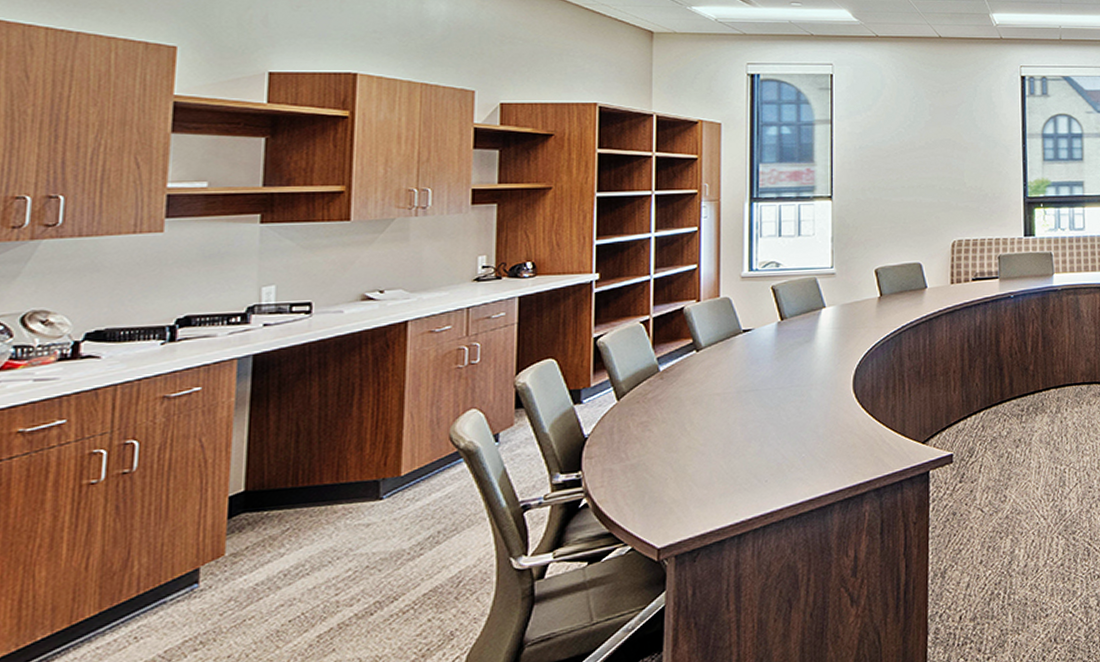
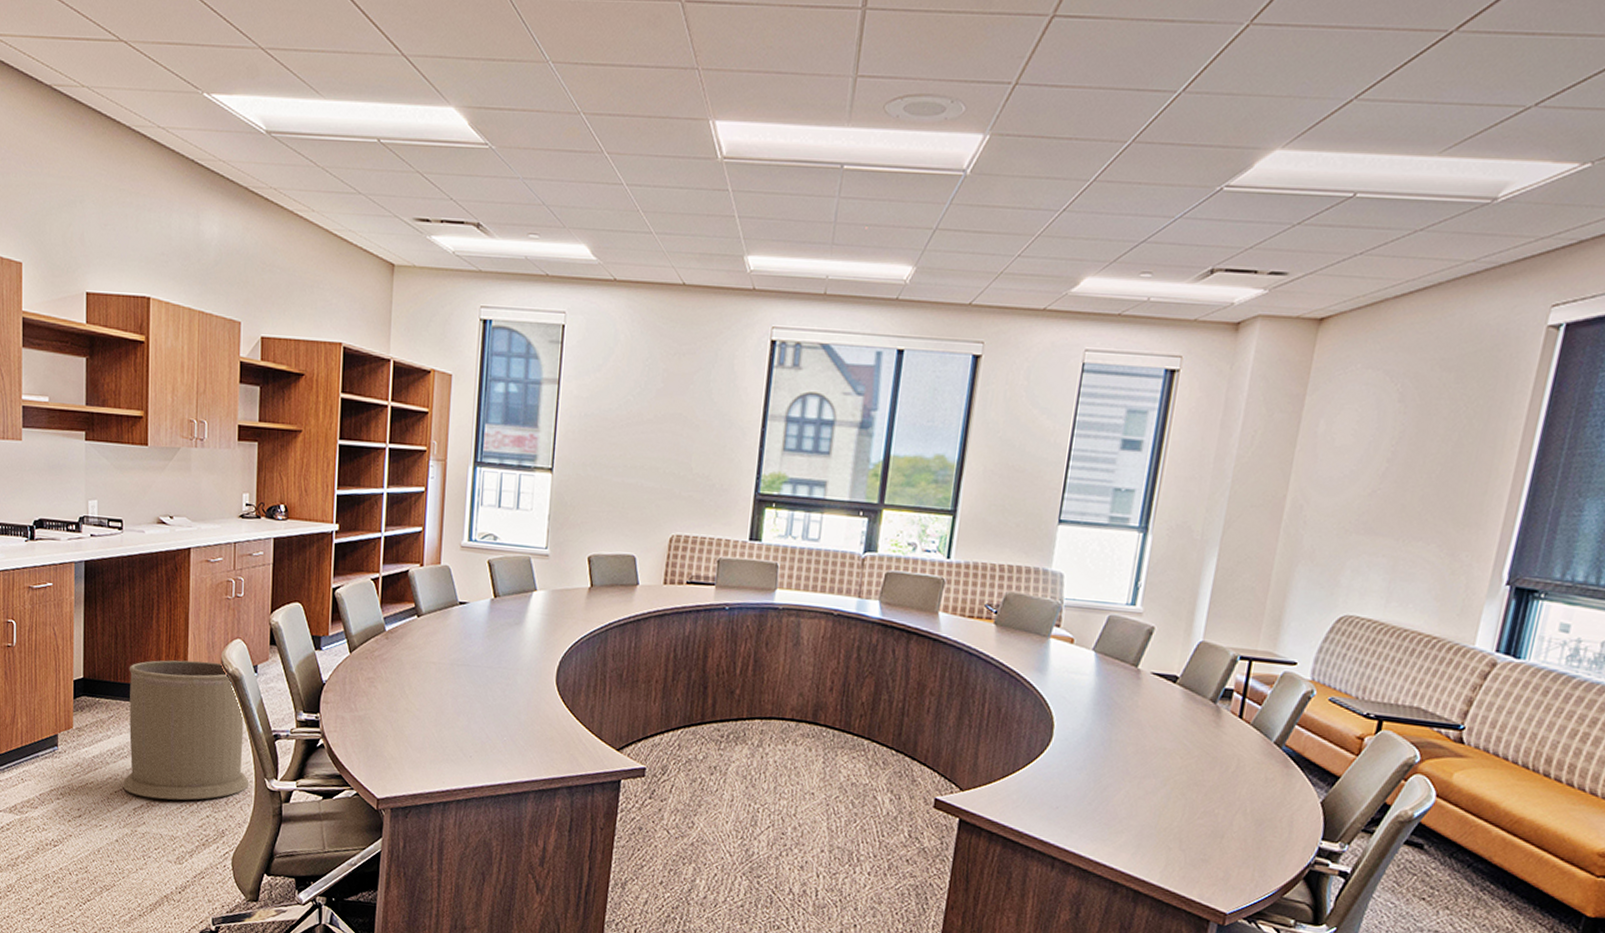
trash can: none [302,439,489,618] -> present [123,660,249,800]

